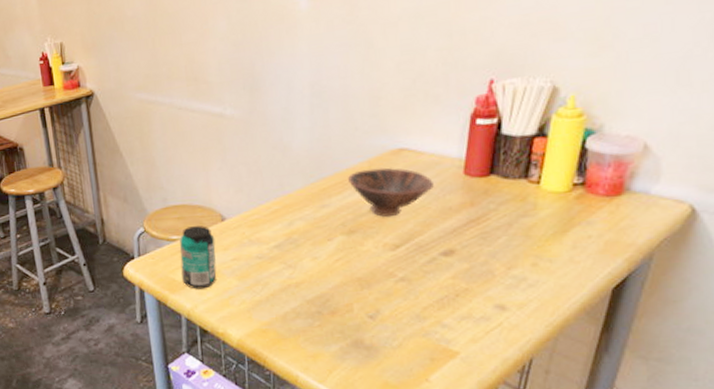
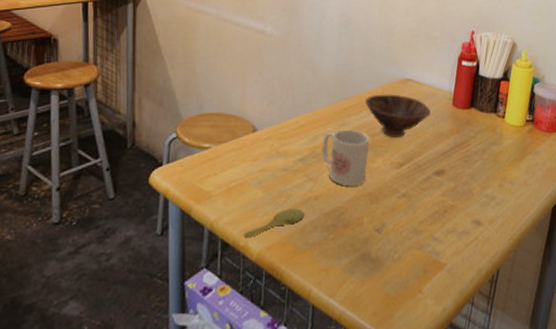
beverage can: present [180,226,217,290] -> none [209,135,245,200]
spoon: none [221,296,286,325] -> present [243,208,305,237]
mug: none [299,211,356,272] -> present [322,129,370,187]

